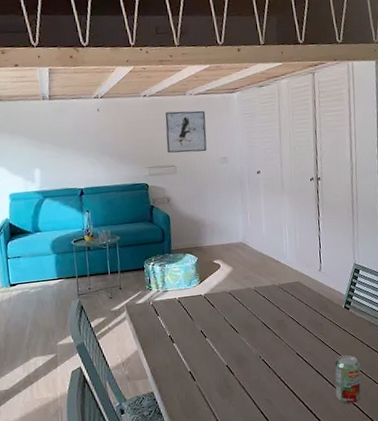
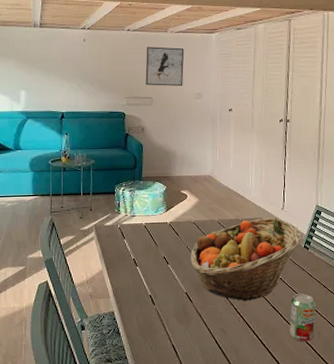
fruit basket: none [228,279,342,369] -> present [190,217,303,302]

